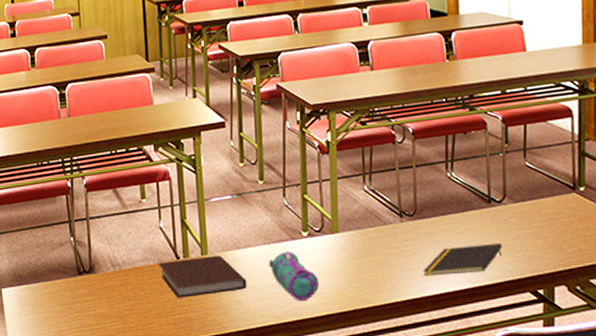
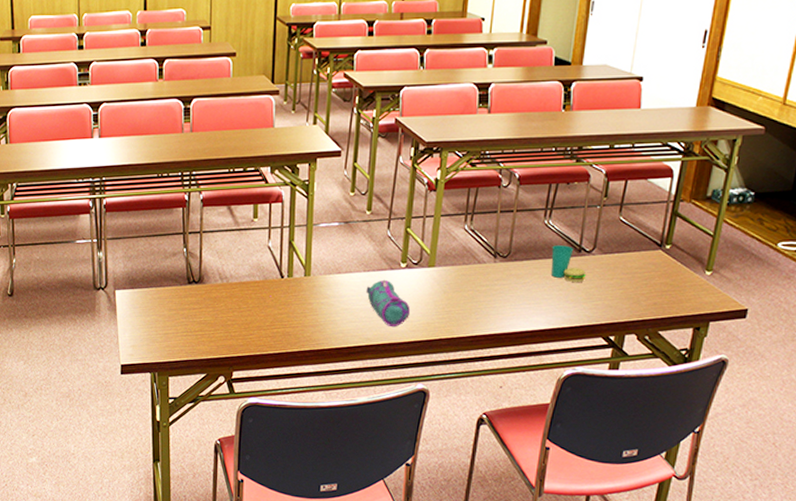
notebook: present [158,255,247,298] -> none [263,278,344,314]
notepad: present [423,243,503,277] -> none [507,290,584,315]
cup: none [459,197,501,235] -> present [551,245,587,282]

